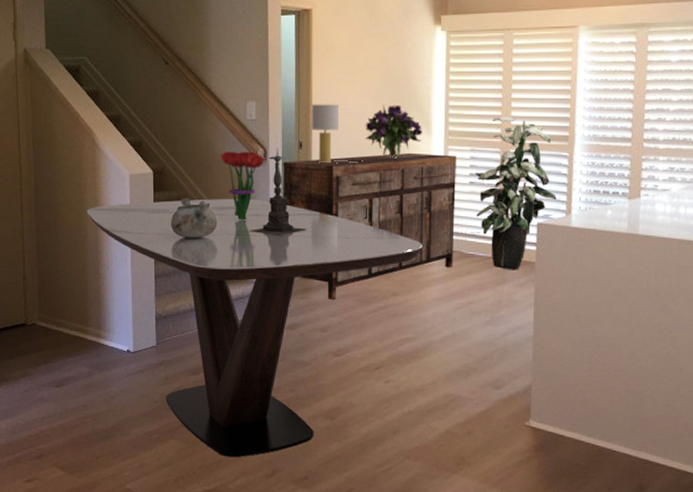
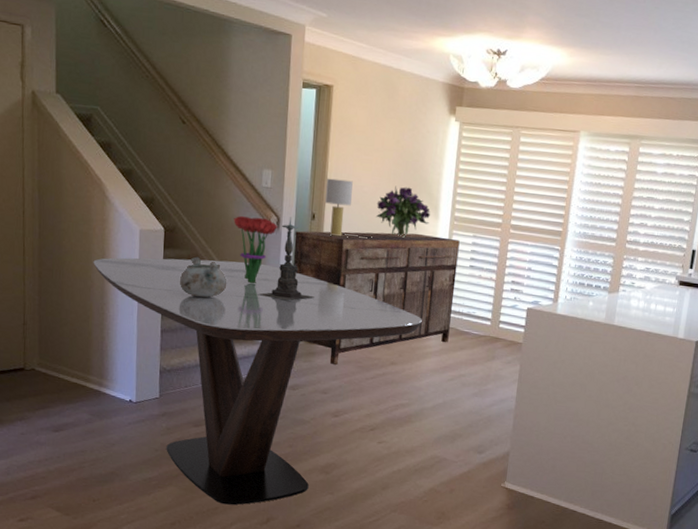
indoor plant: present [474,116,557,270] -> none [473,207,547,349]

